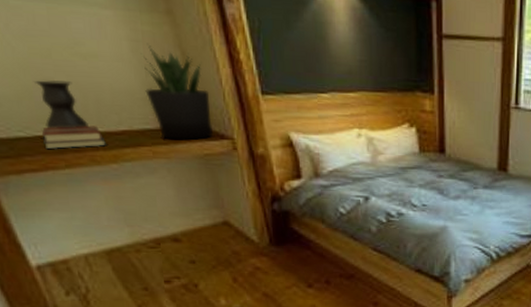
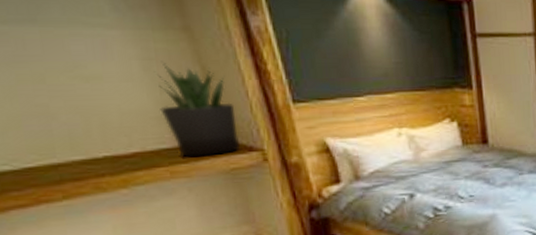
vase: present [33,80,89,129] -> none [22,106,92,158]
books: present [41,125,106,150] -> none [32,150,114,182]

